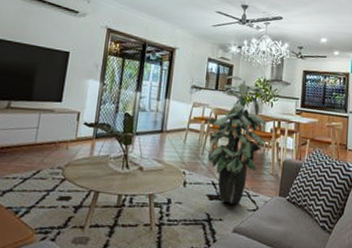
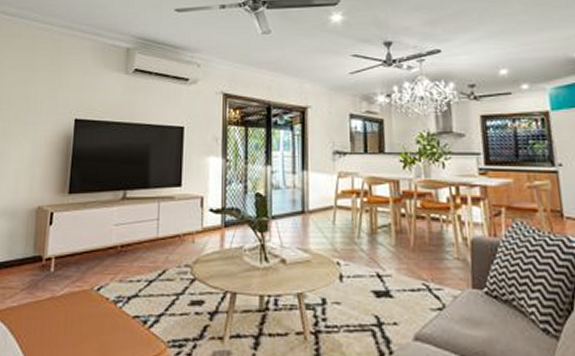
indoor plant: present [205,75,267,204] -> none [357,132,440,302]

